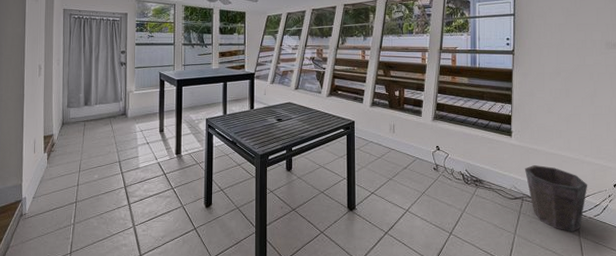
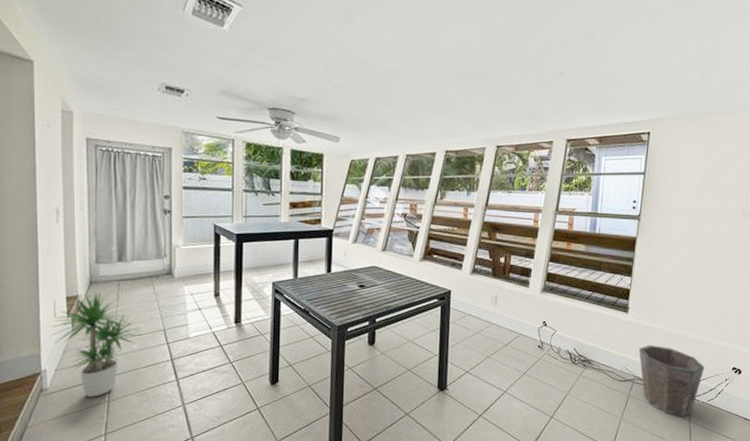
potted plant: none [31,131,102,220] -> present [50,292,142,397]

